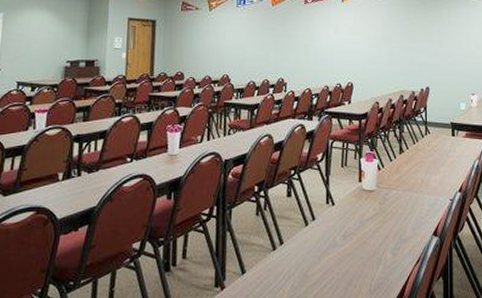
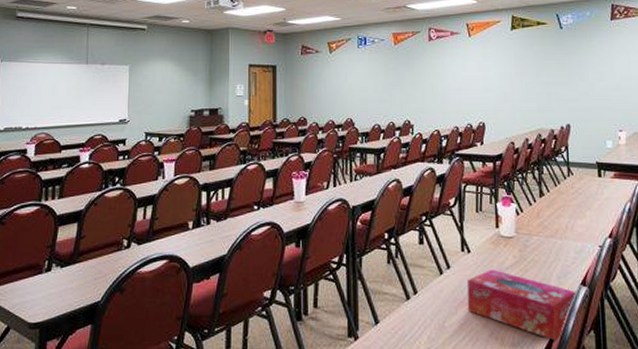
tissue box: none [329,221,427,287] -> present [467,269,575,340]

